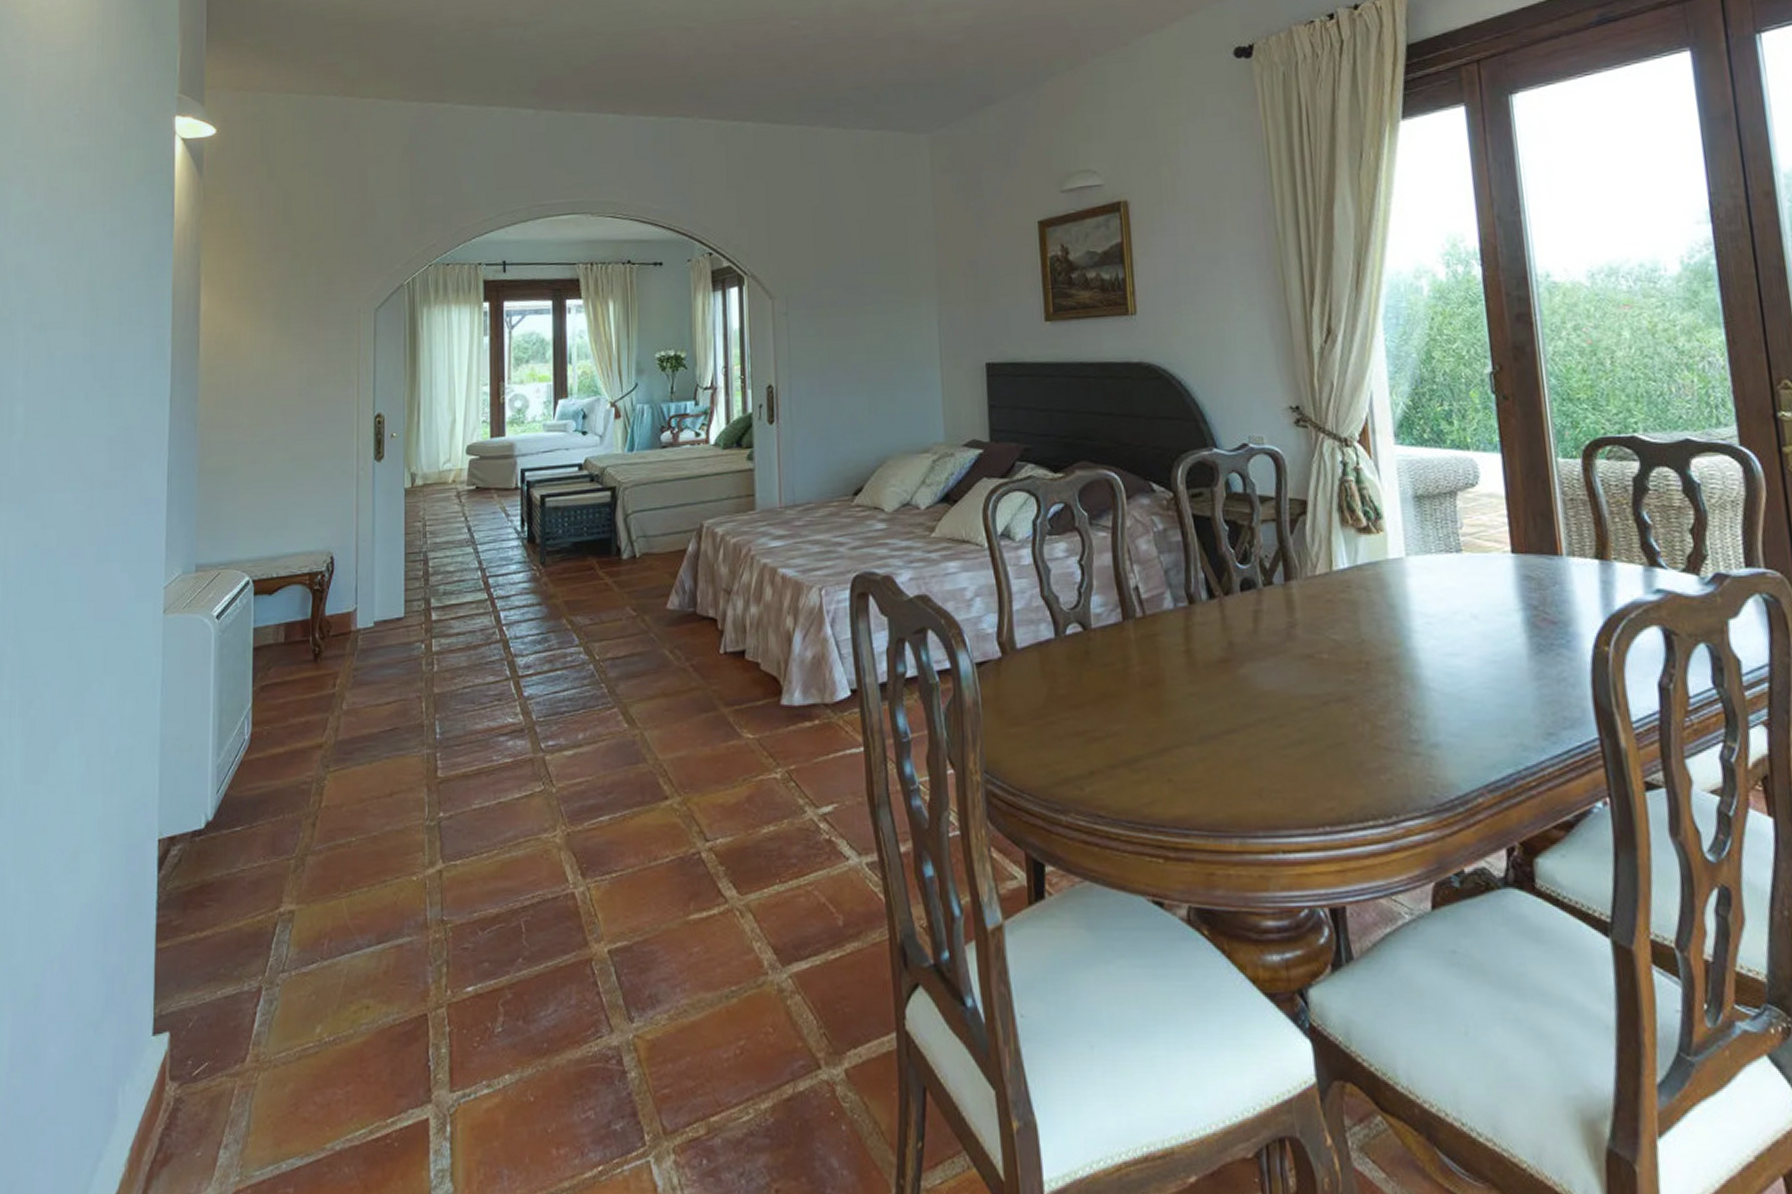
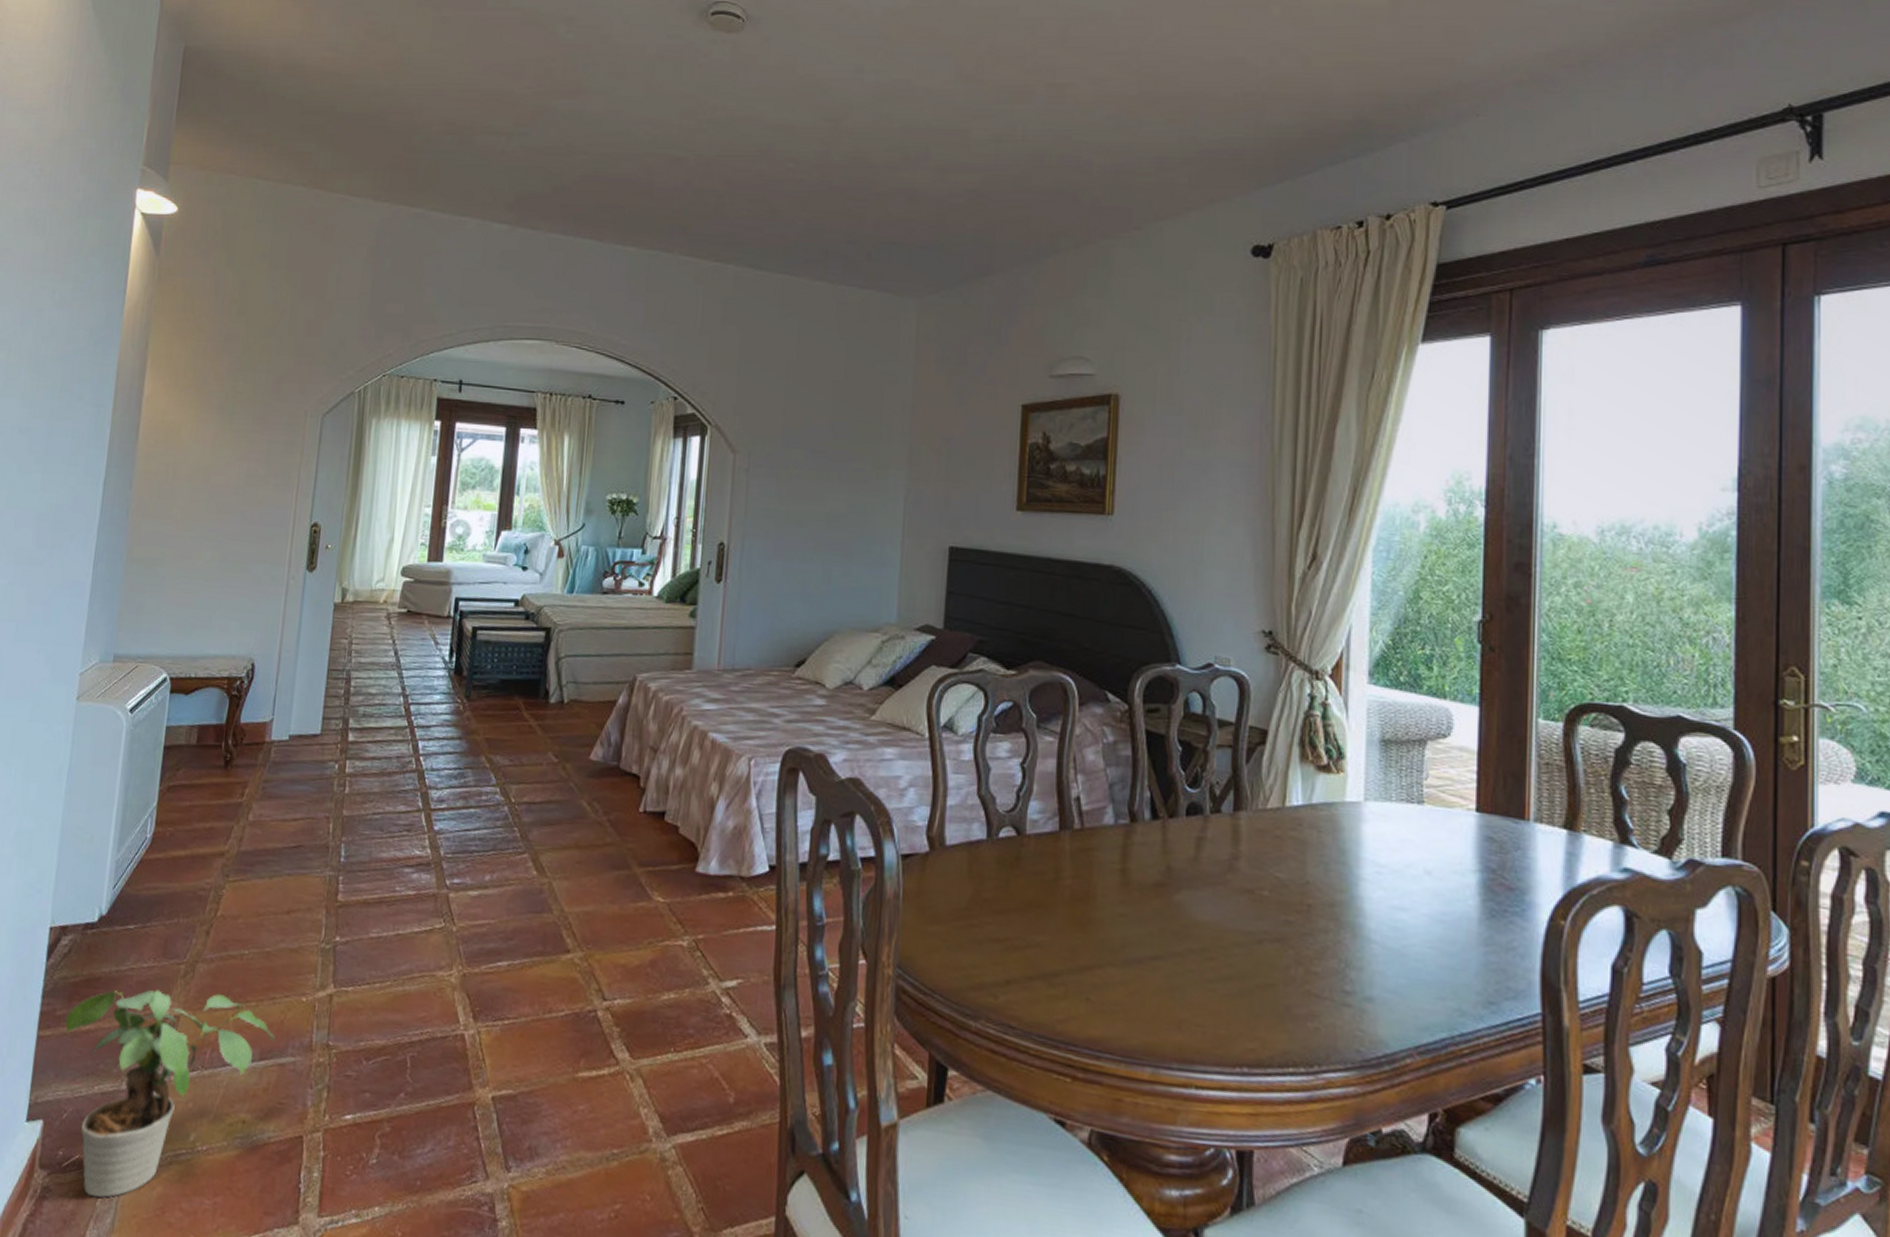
potted plant: none [182,884,390,1103] -> present [65,989,275,1198]

